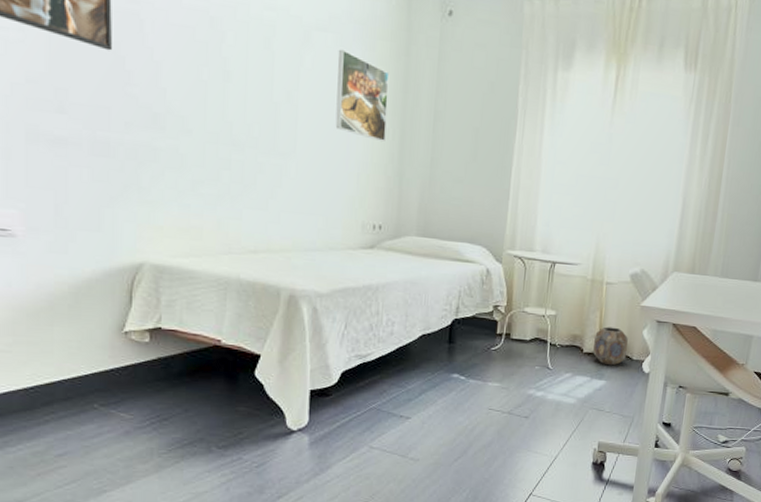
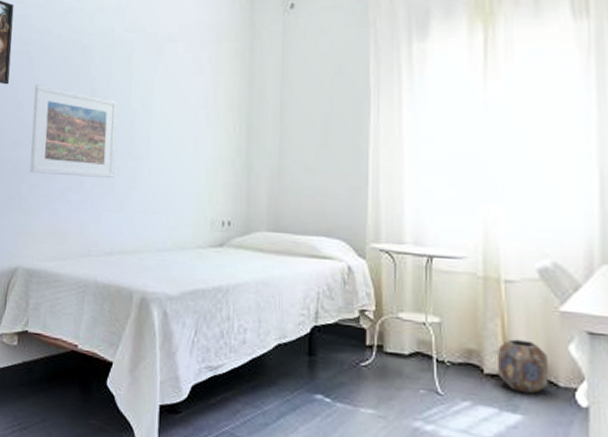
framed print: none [148,56,258,174] -> present [29,85,117,178]
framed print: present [335,49,390,142] -> none [185,55,235,137]

